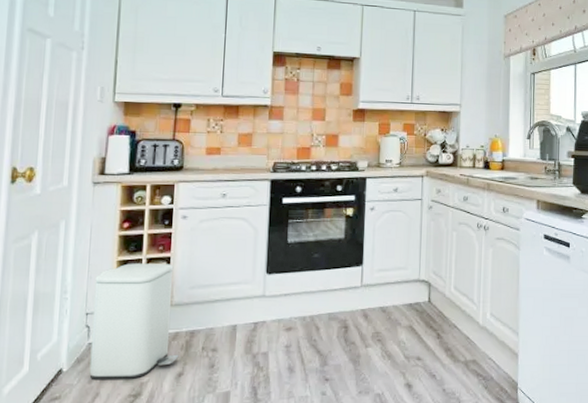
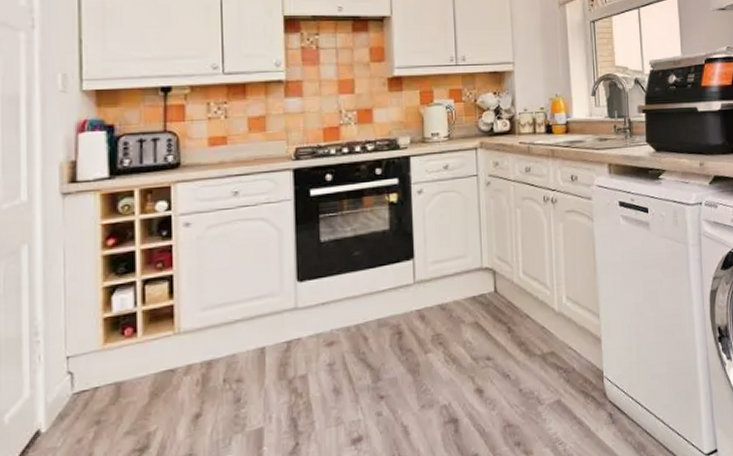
pedal bin: present [89,263,179,381] -> none [75,283,194,438]

